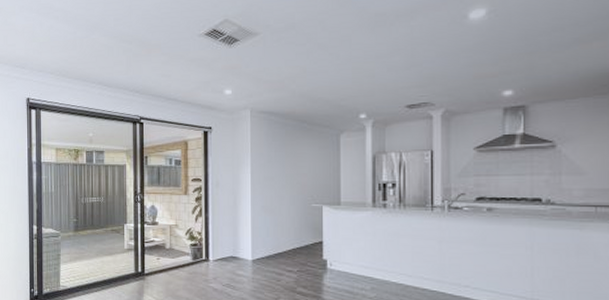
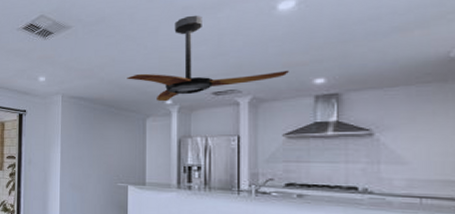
ceiling fan: none [319,22,479,116] -> present [127,15,289,102]

